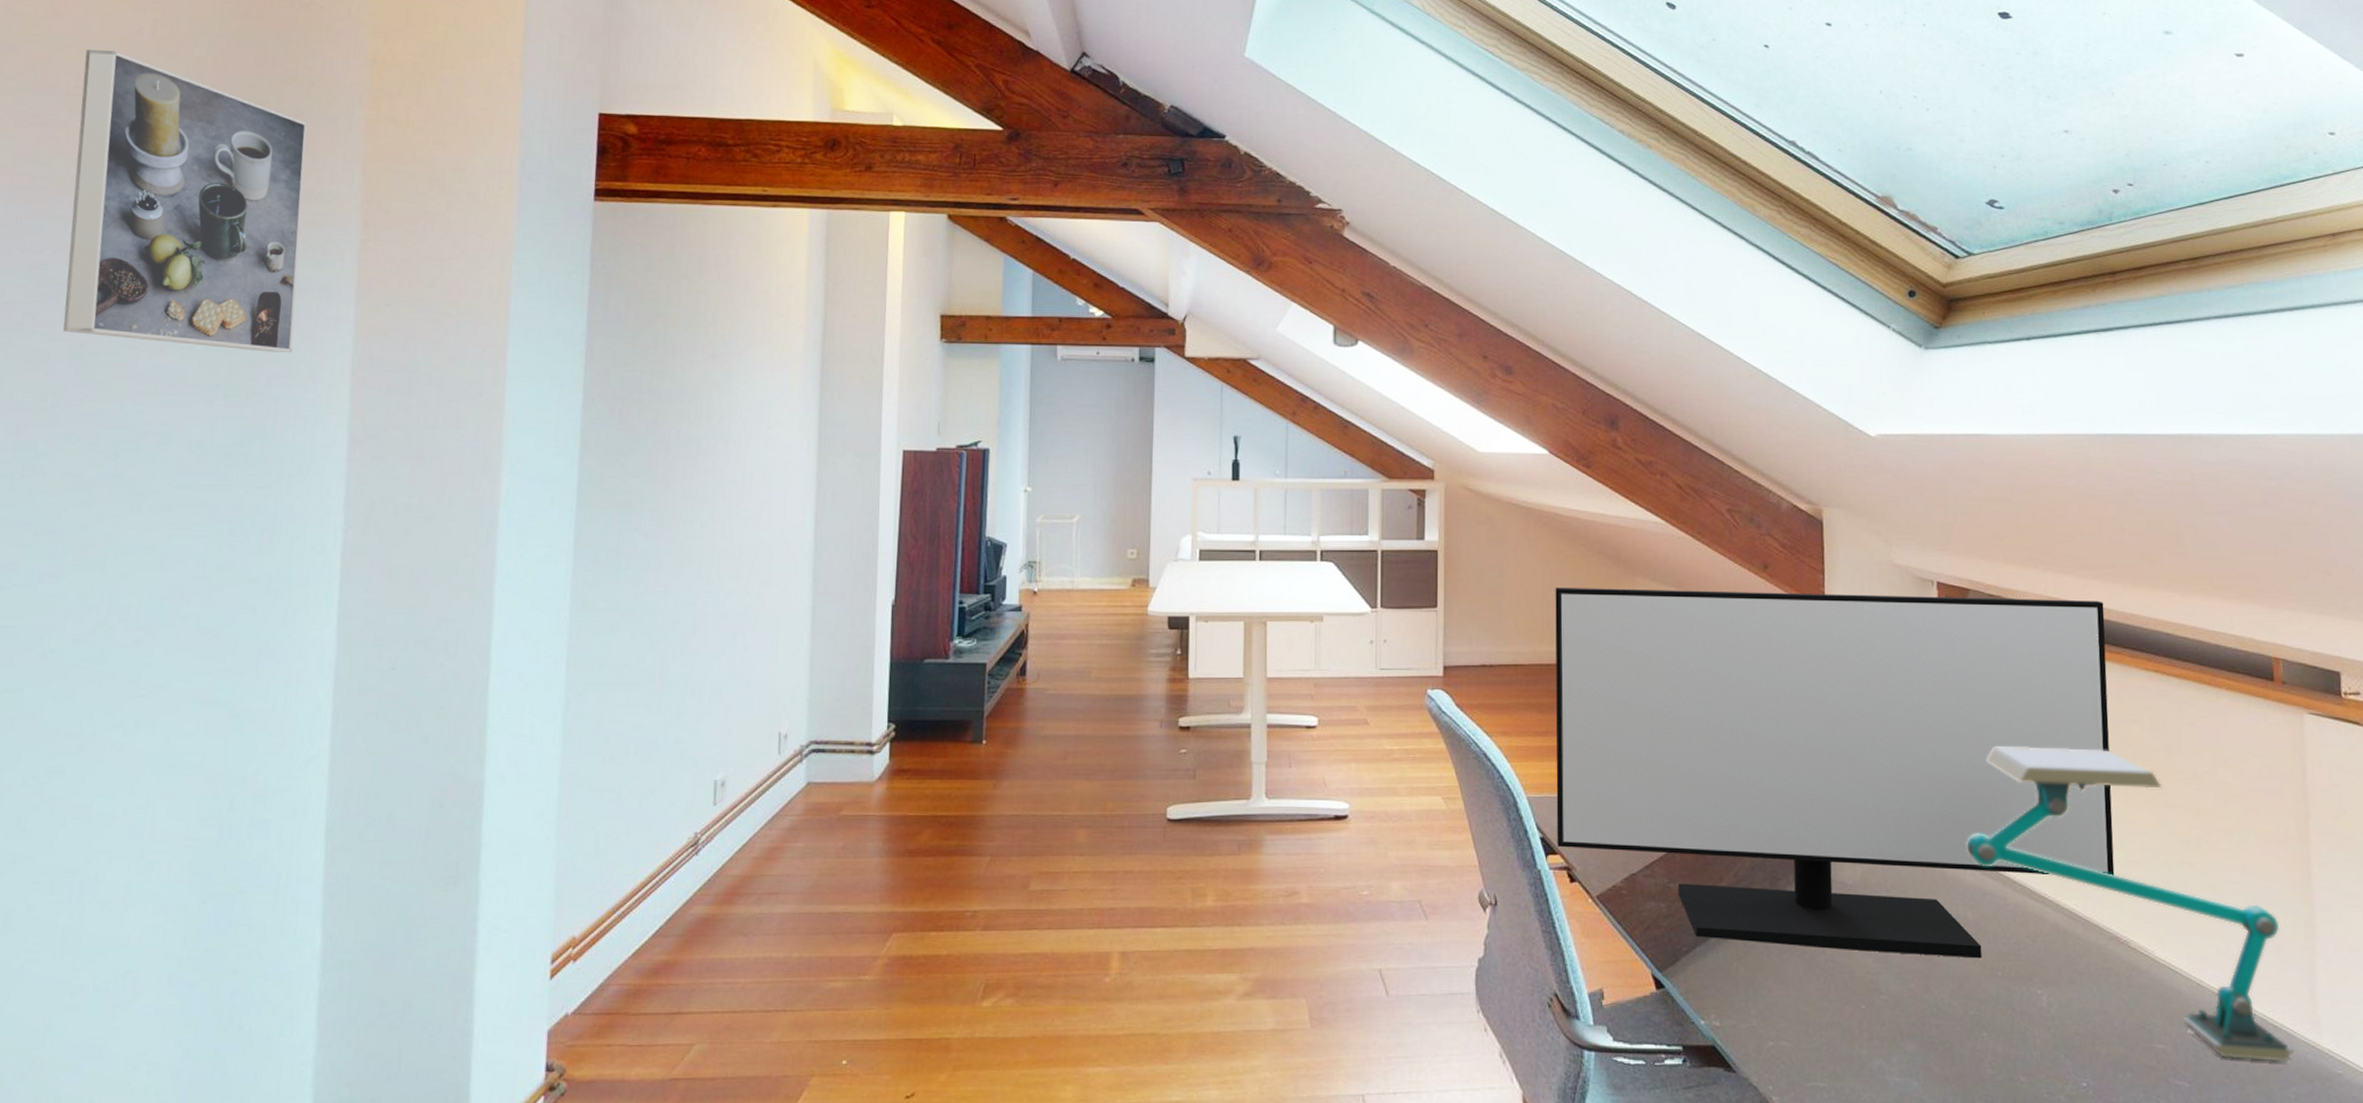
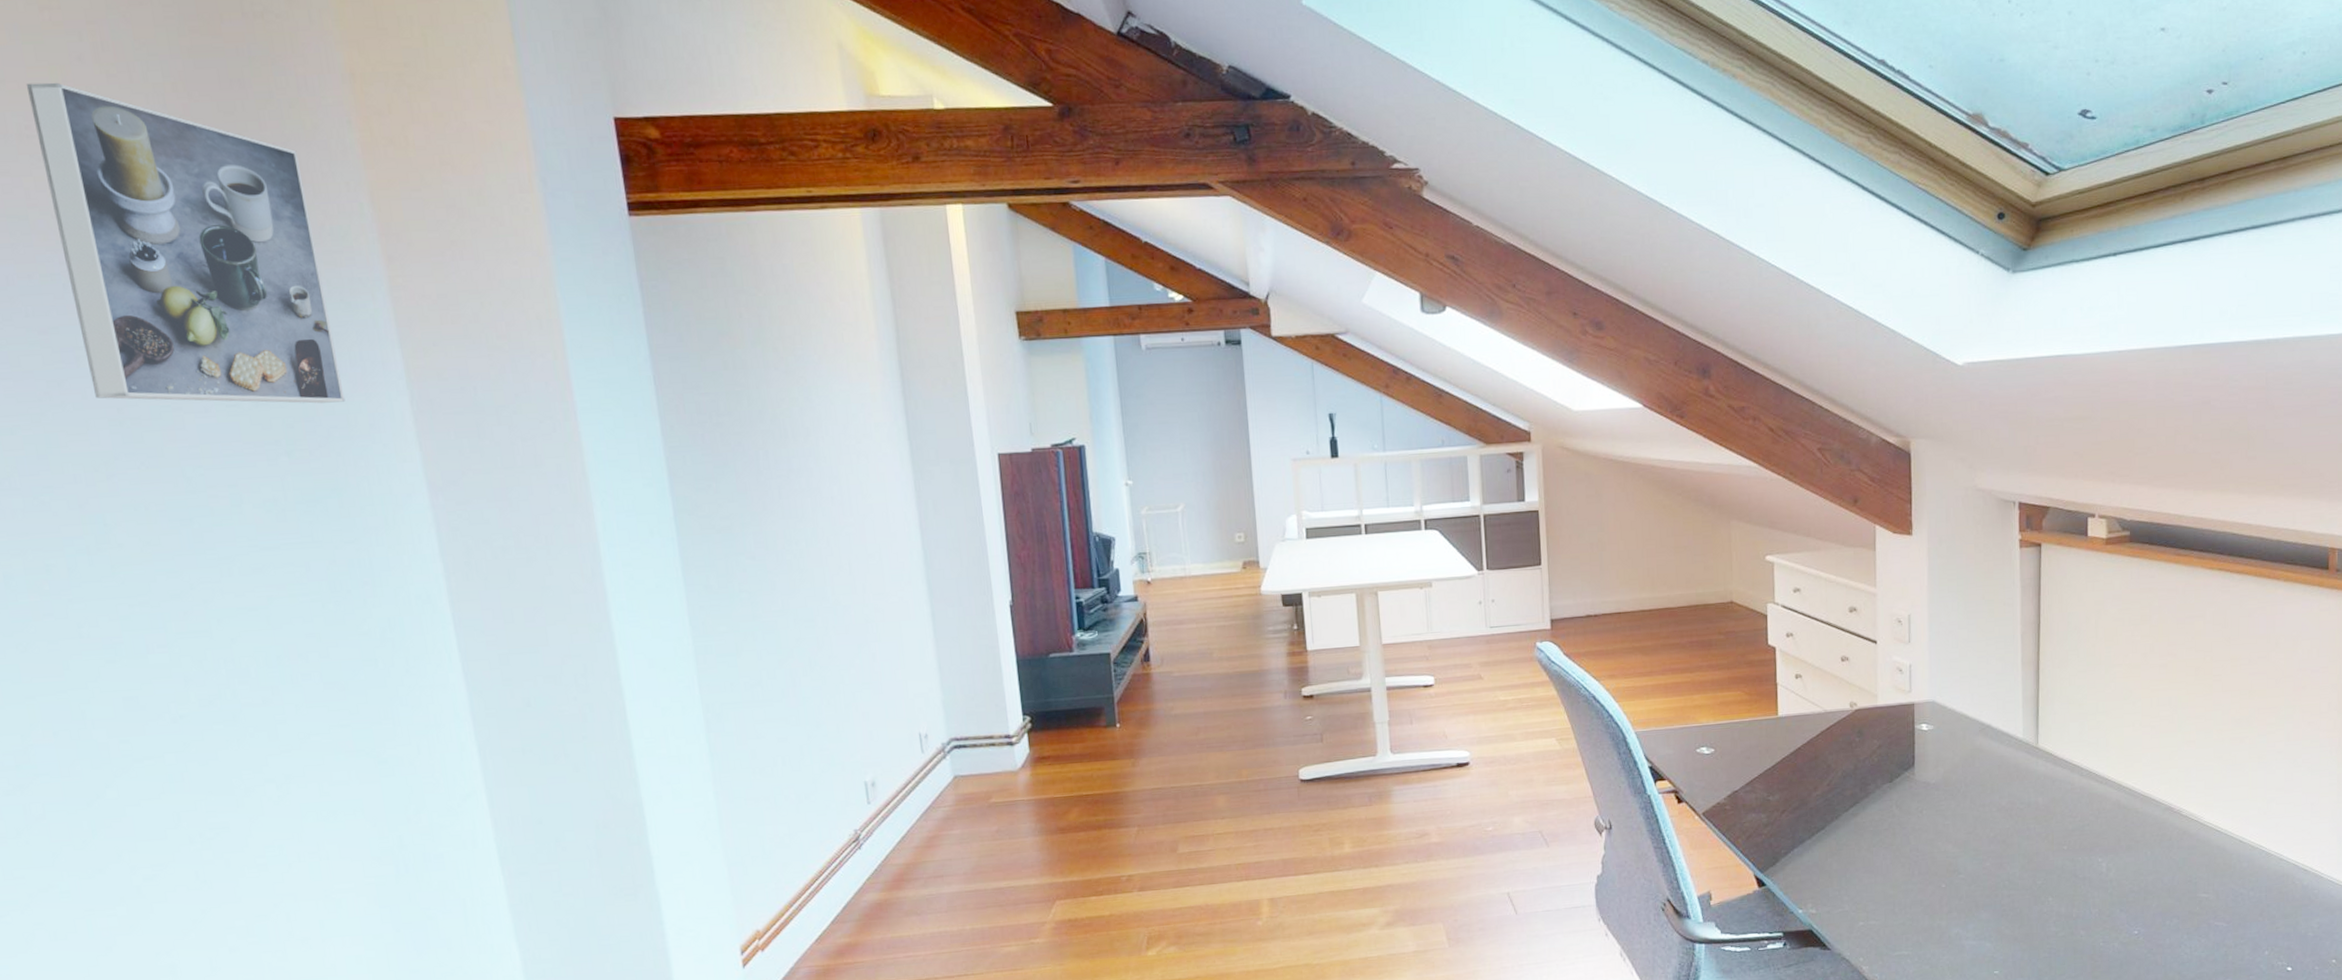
monitor: present [1555,588,2115,959] -> none [1654,508,2175,841]
desk lamp: present [1965,747,2293,1062] -> none [2038,645,2319,900]

